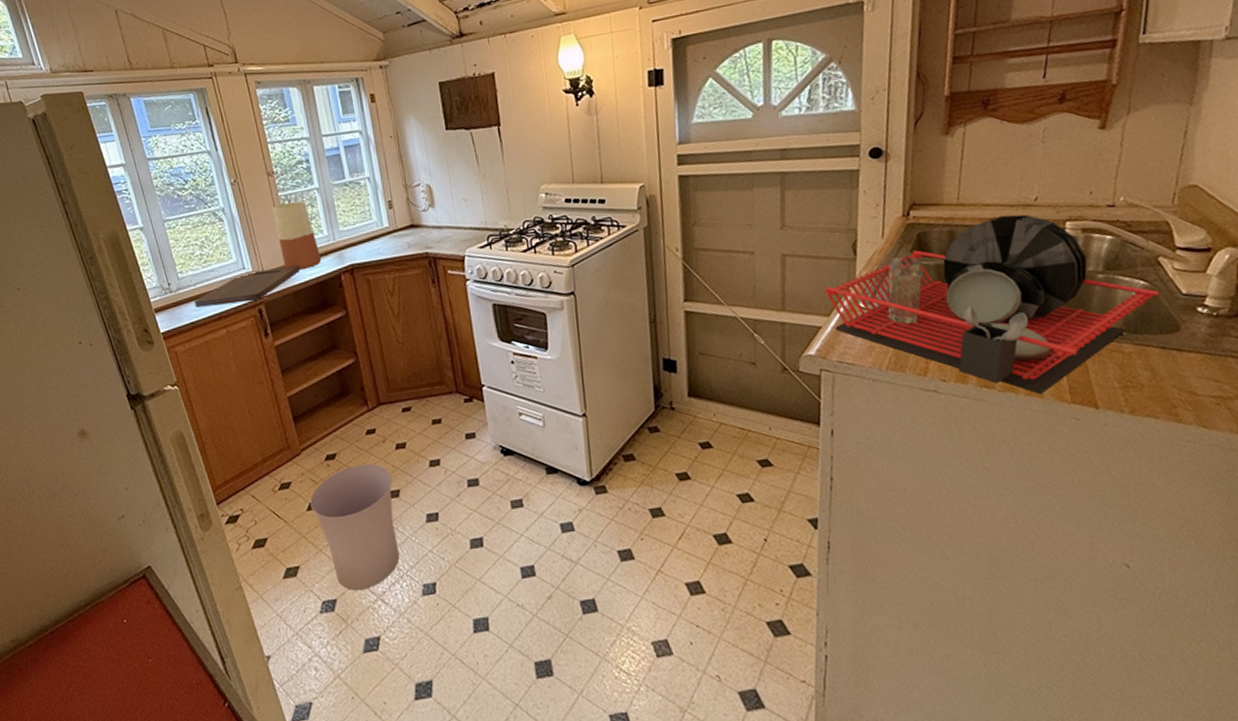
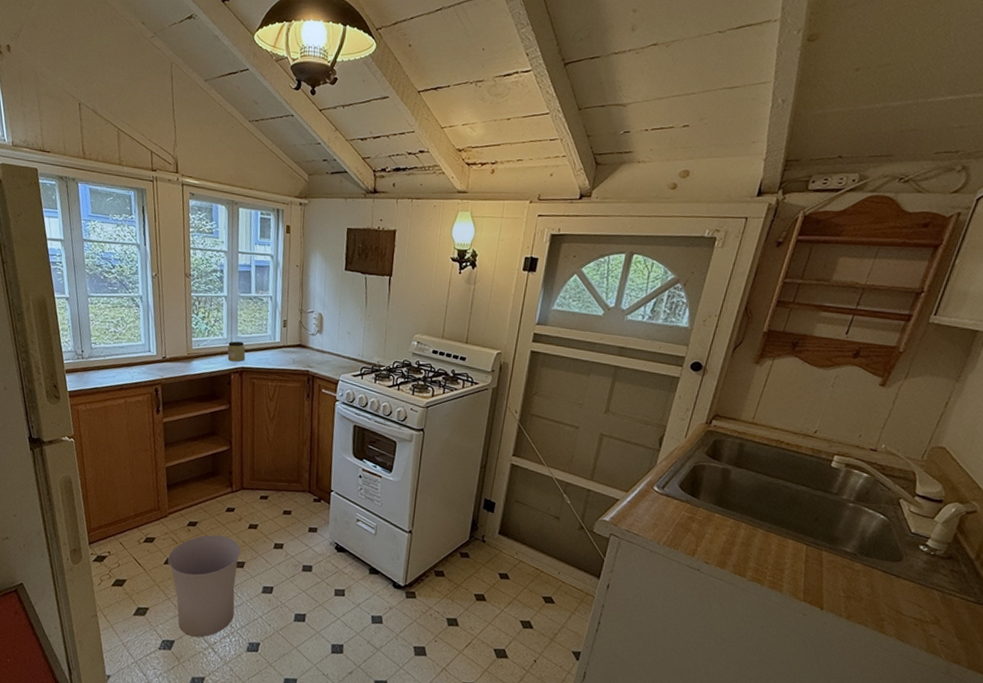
cutting board: present [194,265,300,308] -> none [101,354,197,380]
vase: present [272,201,322,271] -> none [183,303,218,363]
jar: none [330,235,354,261] -> present [227,341,246,362]
dish rack: present [824,214,1160,395] -> none [628,439,894,589]

